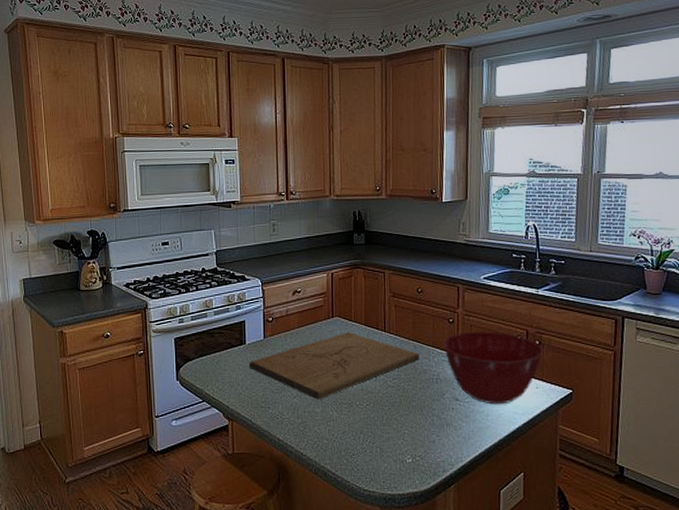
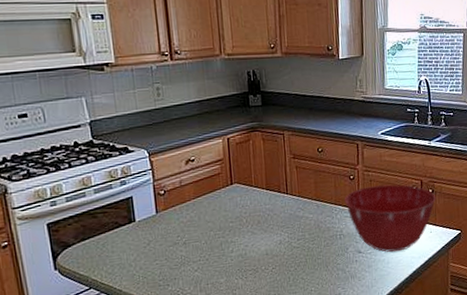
cutting board: present [248,331,419,400] -> none [140,197,323,271]

